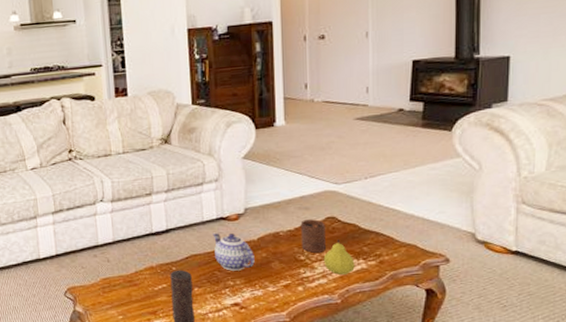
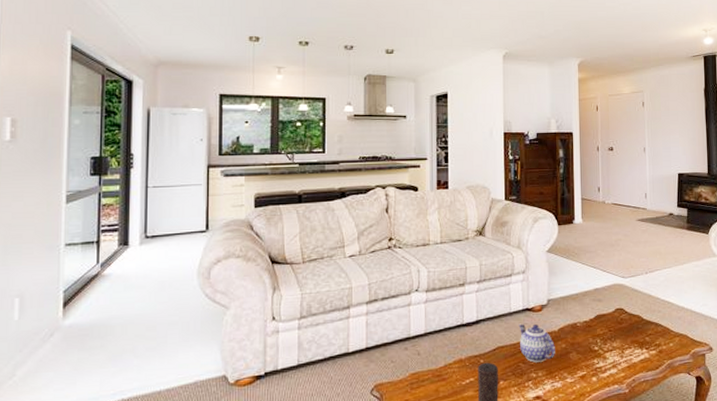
cup: present [300,219,326,253] -> none [594,311,615,343]
fruit: present [323,239,355,275] -> none [613,330,639,364]

